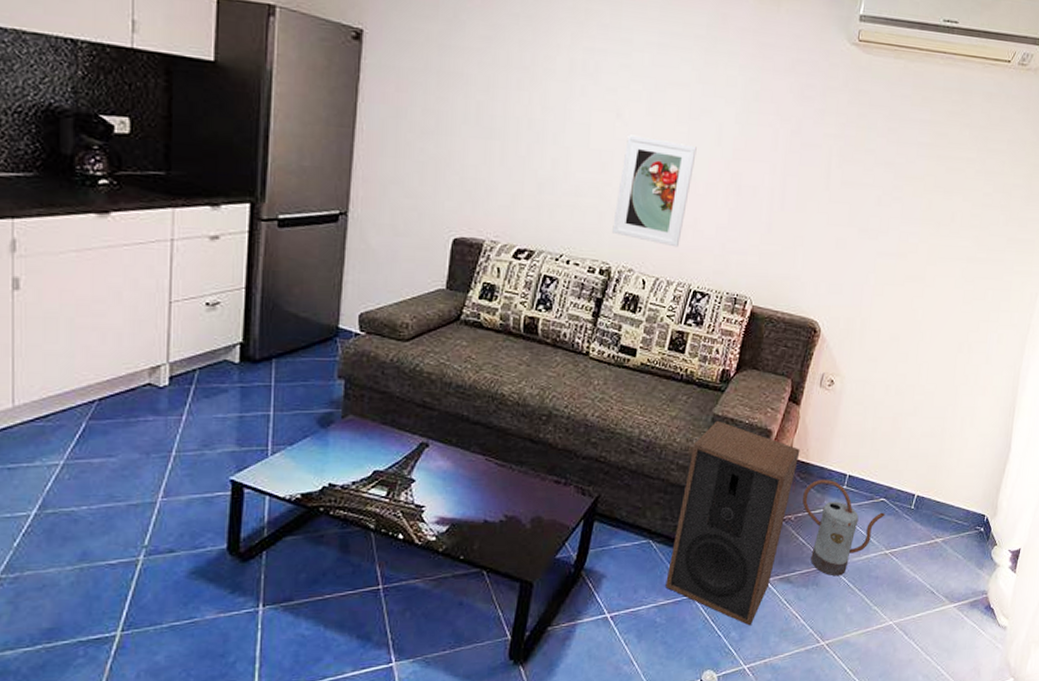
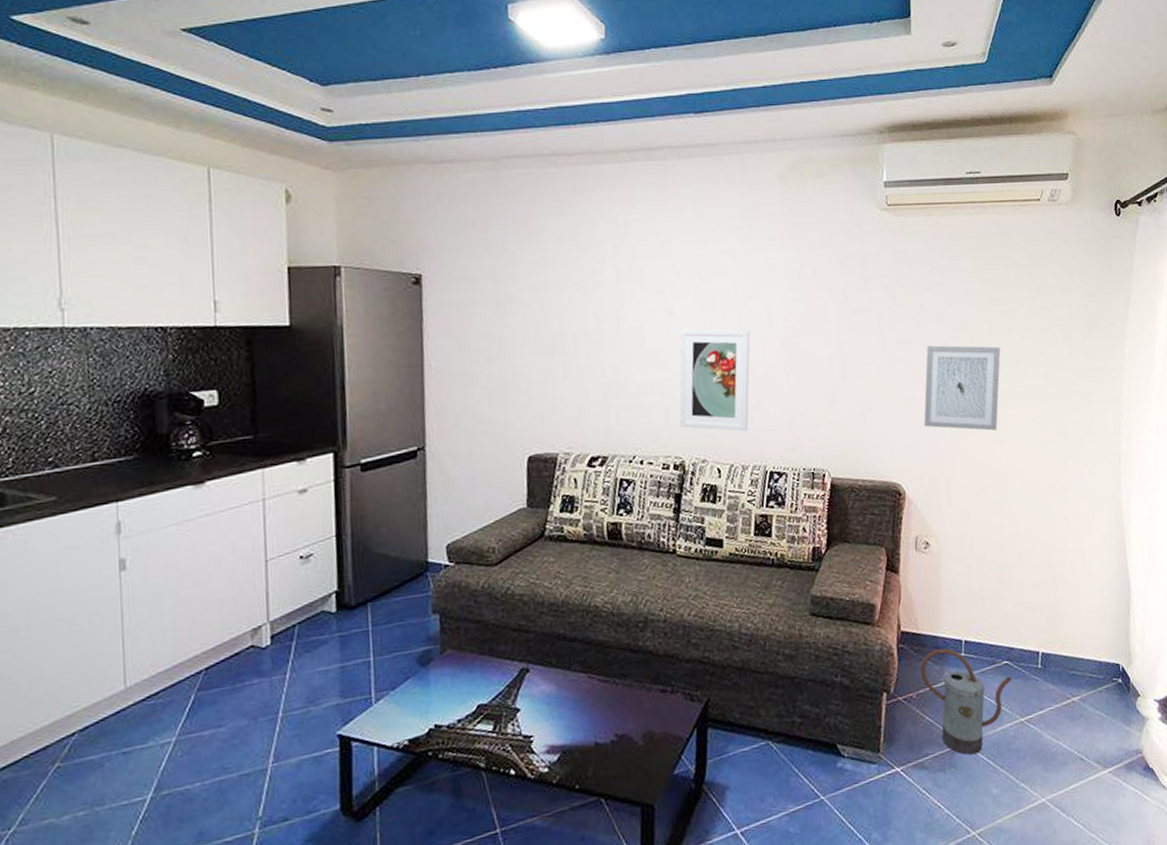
speaker: present [665,420,800,626] -> none [792,601,909,824]
wall art: none [852,191,940,284] -> present [924,345,1001,431]

